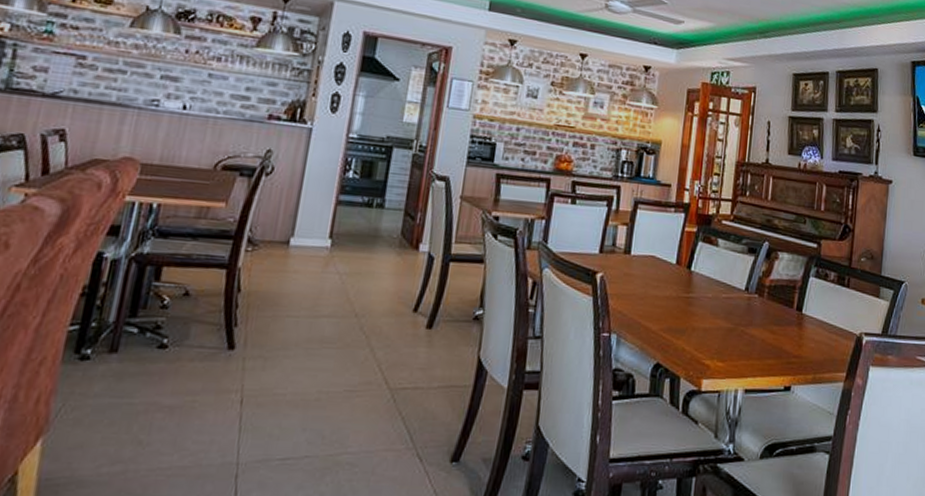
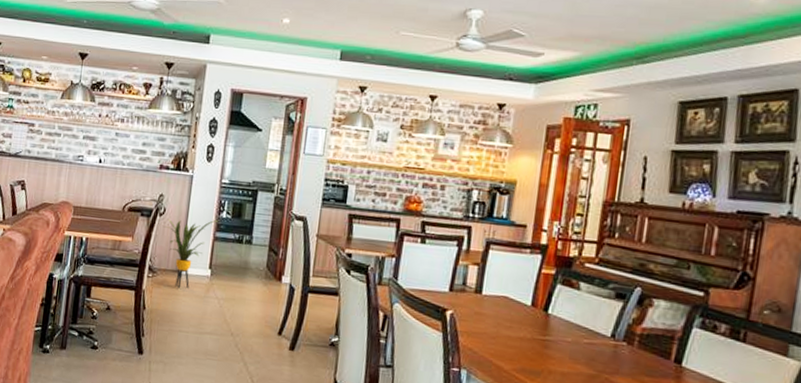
house plant: none [271,179,344,263] -> present [164,219,219,288]

